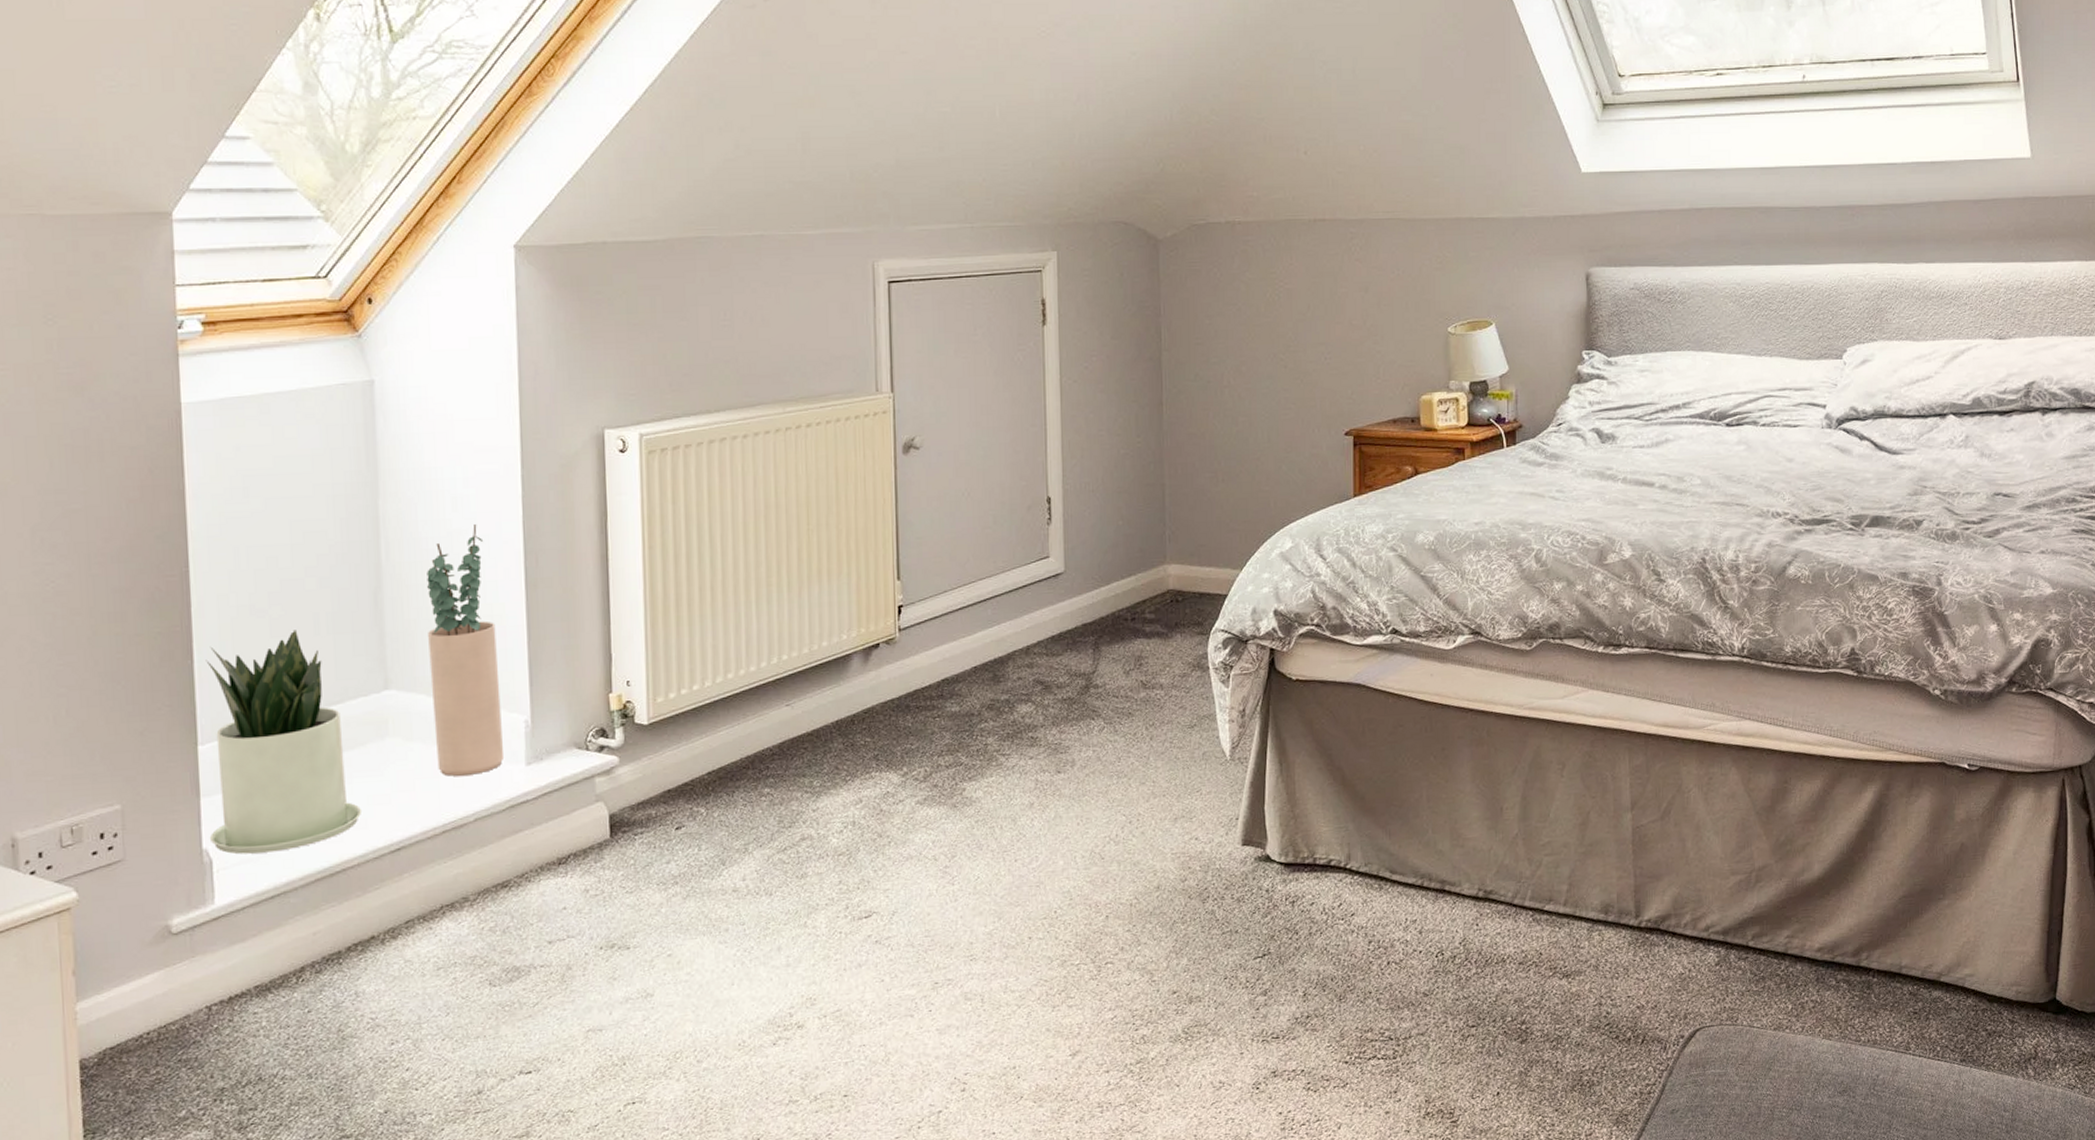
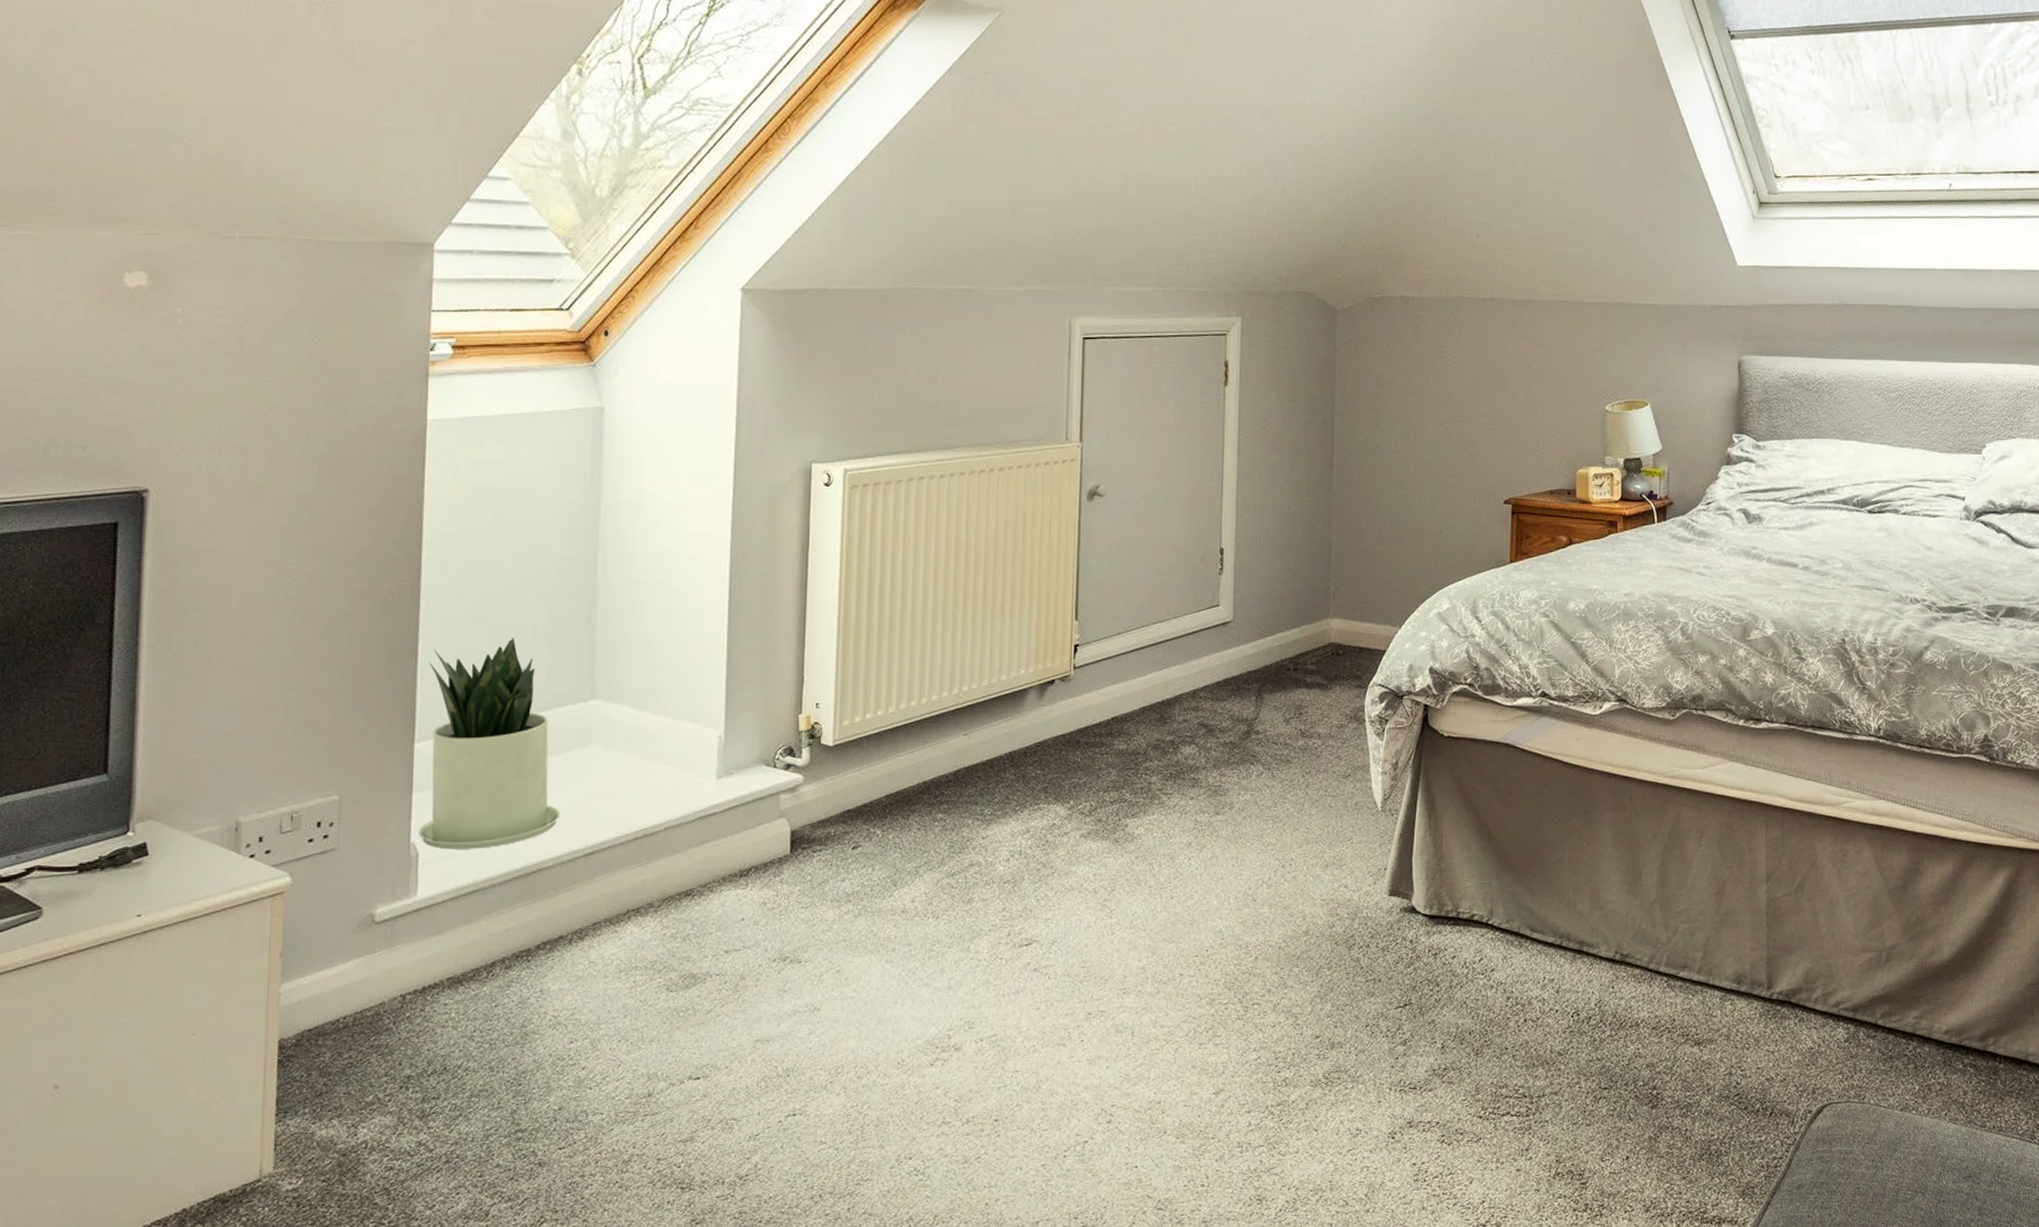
vase: present [427,524,505,776] -> none [634,547,698,785]

